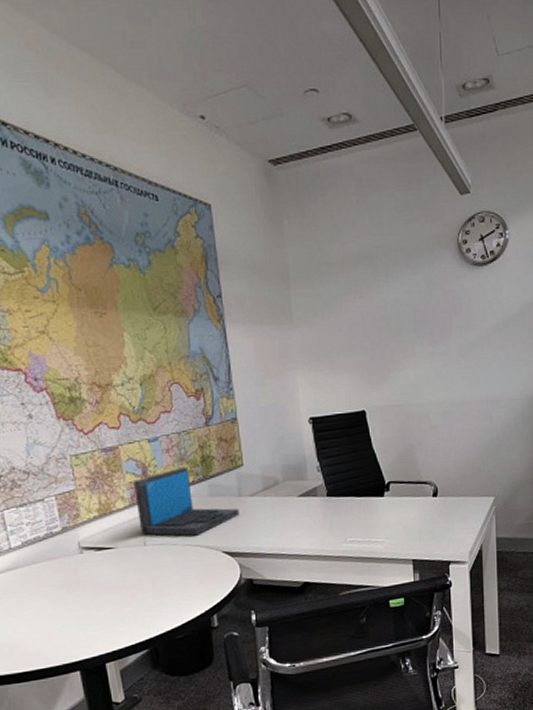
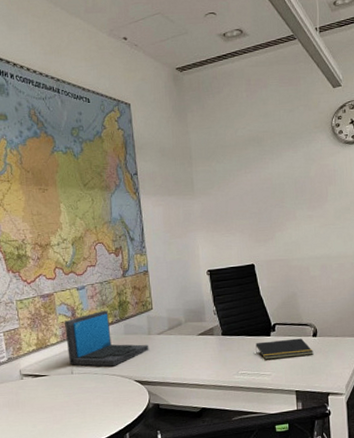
notepad: none [366,498,433,525] -> present [255,338,314,360]

